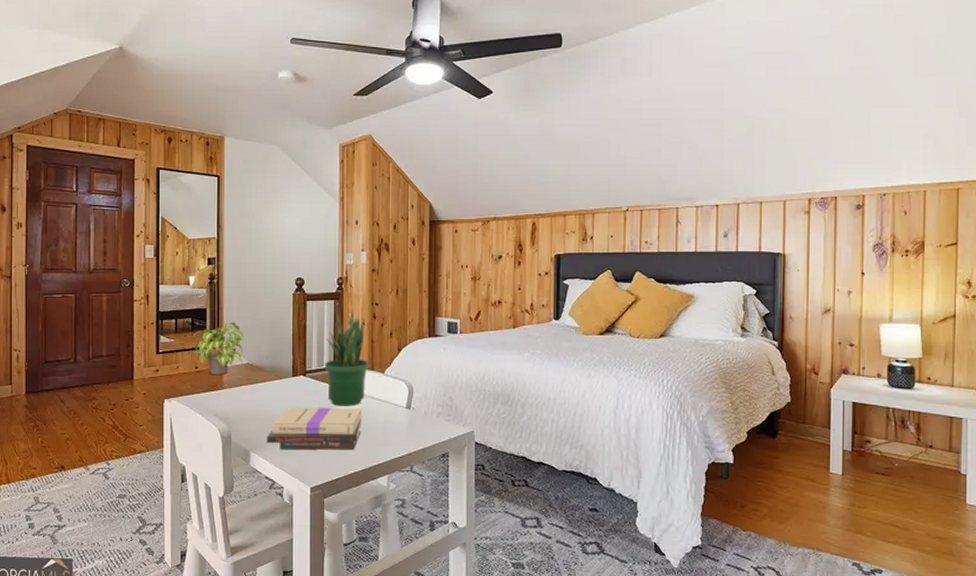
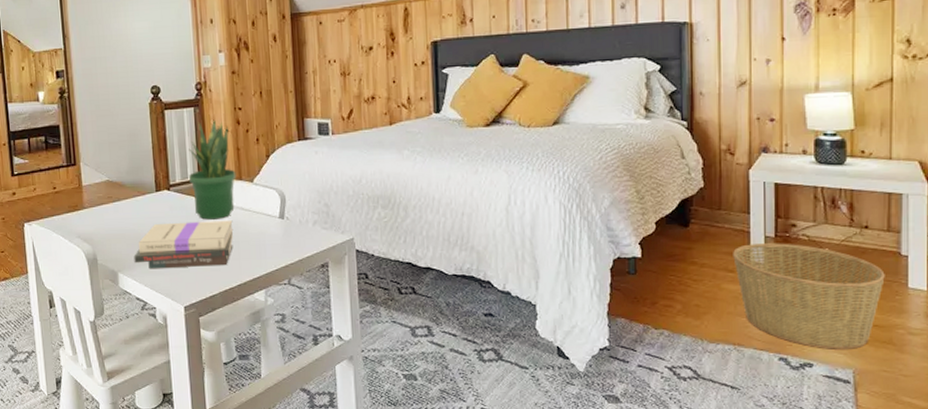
plant: present [191,322,246,376] -> none [47,138,104,195]
basket: none [814,456,946,558] -> present [733,243,885,349]

